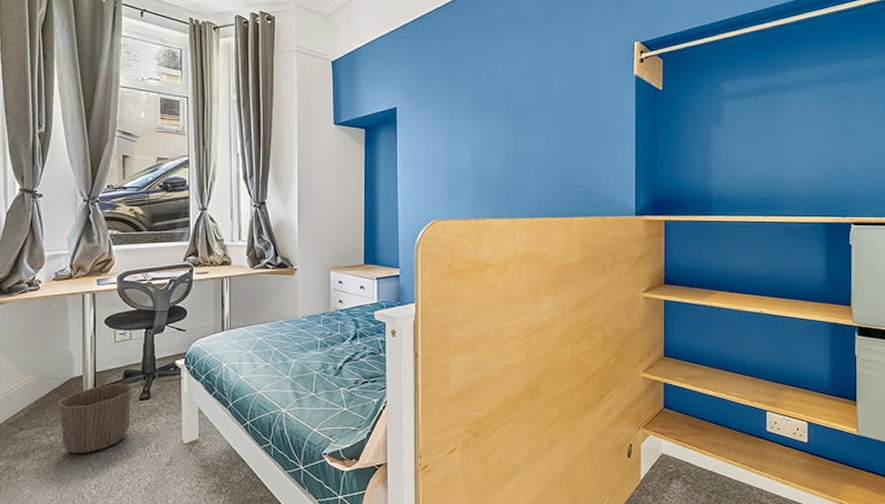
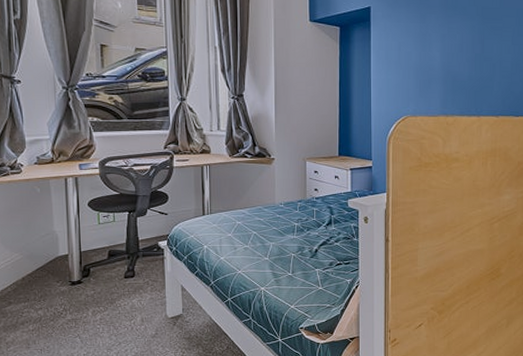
waste basket: present [58,383,132,454] -> none [45,262,117,327]

